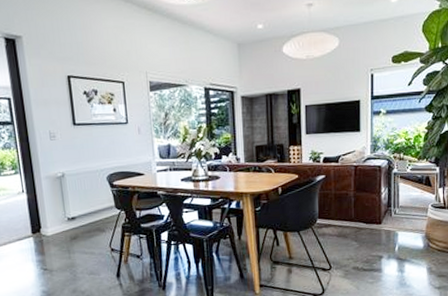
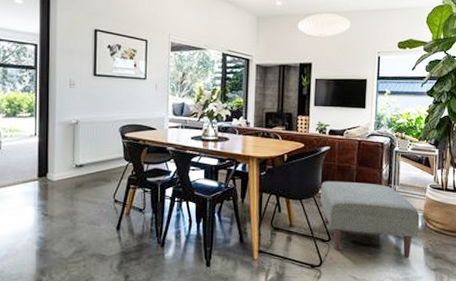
ottoman: none [318,208,422,279] -> present [320,181,420,258]

